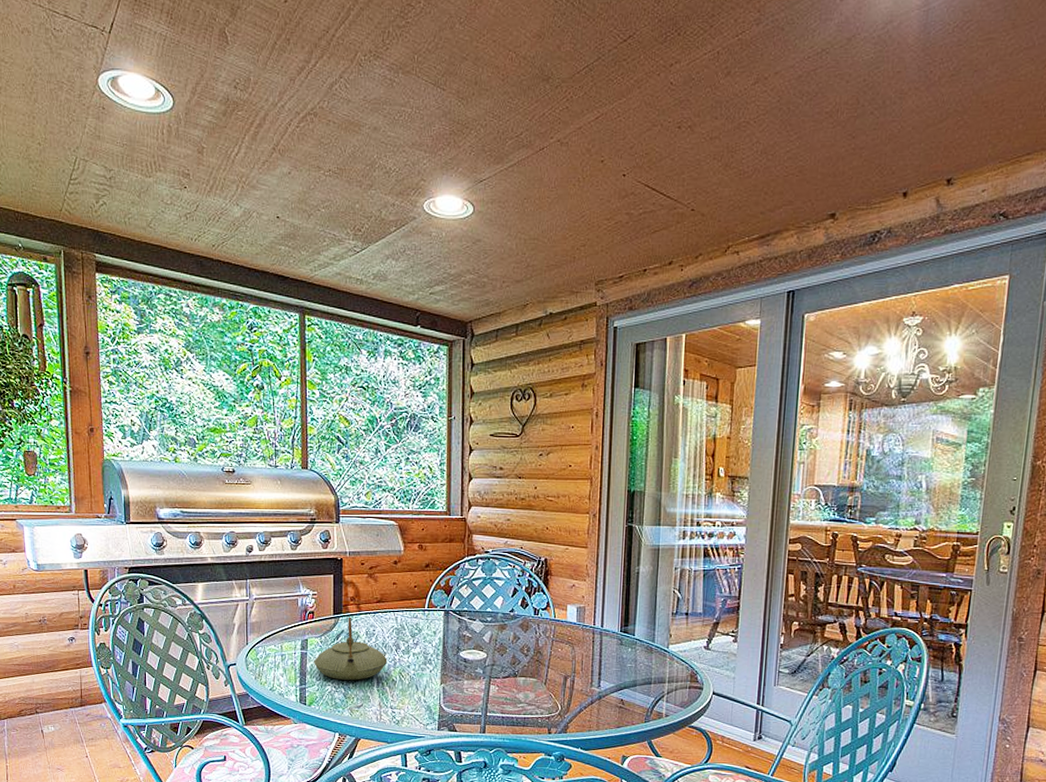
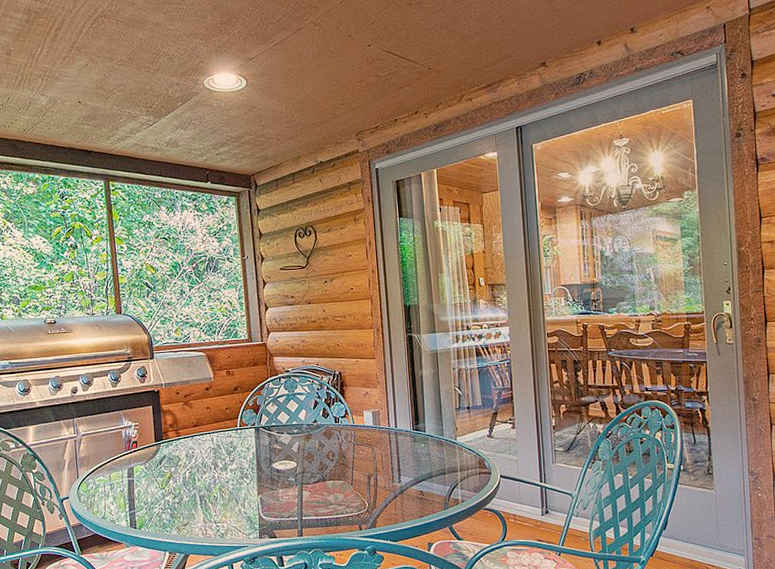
teapot: present [314,616,388,680] -> none [140,442,208,502]

